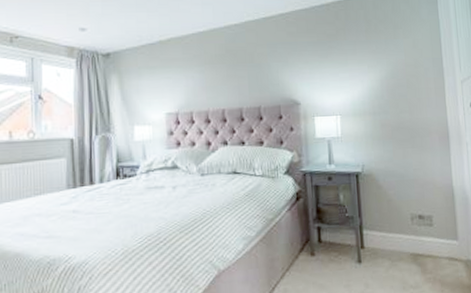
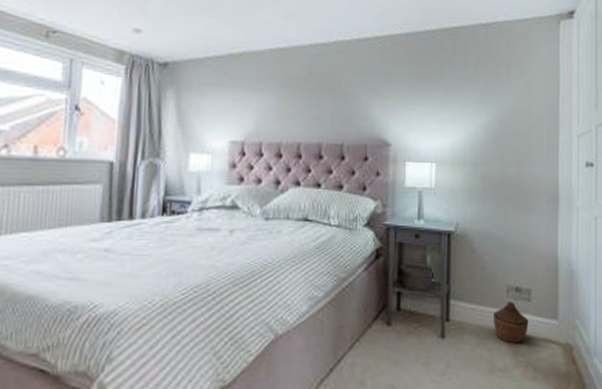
woven basket: none [401,227,433,263] -> present [492,302,529,343]

